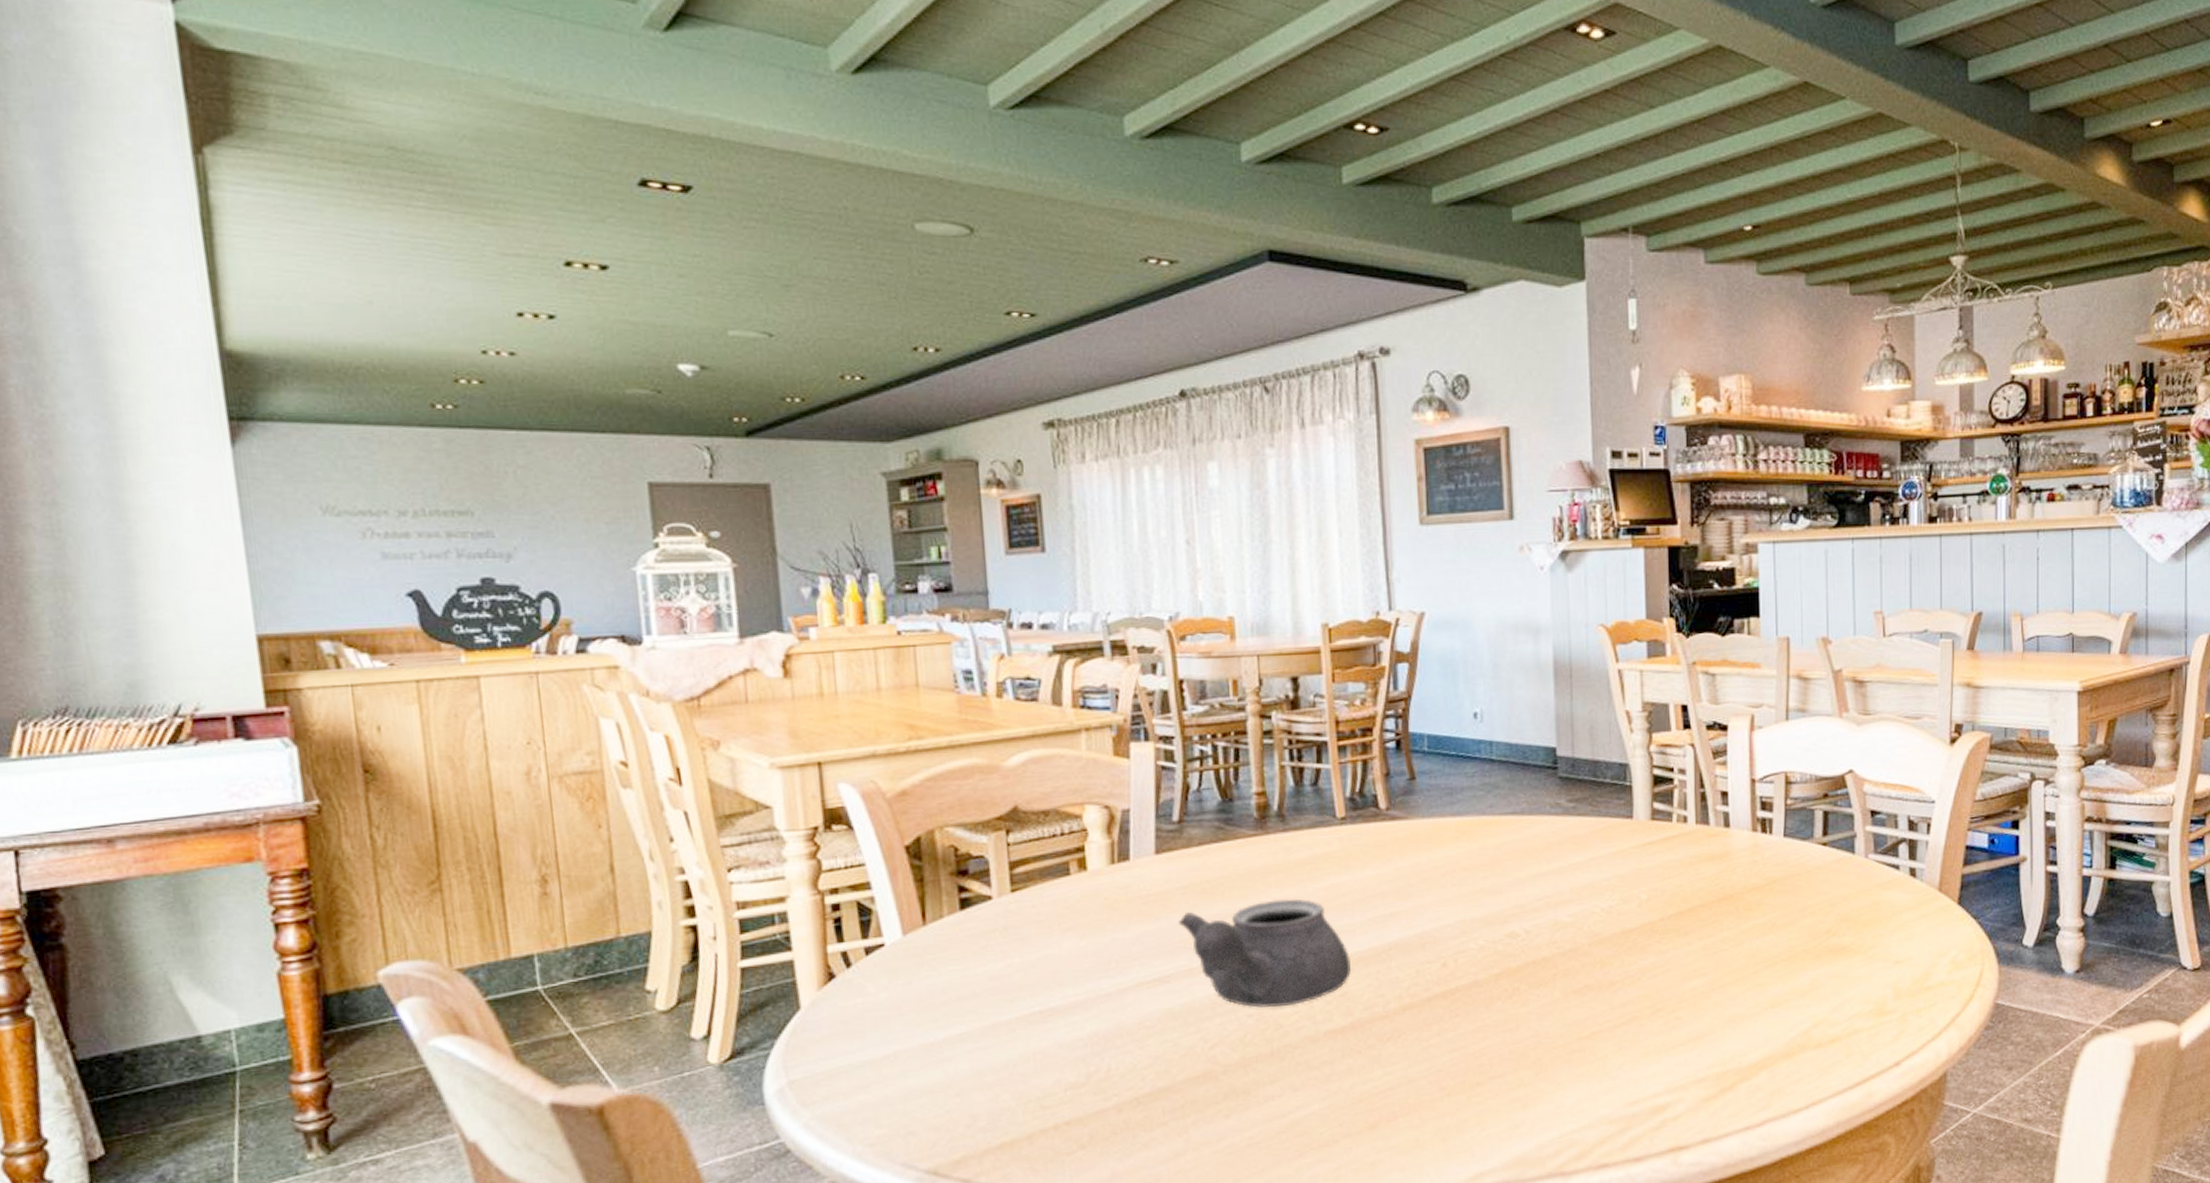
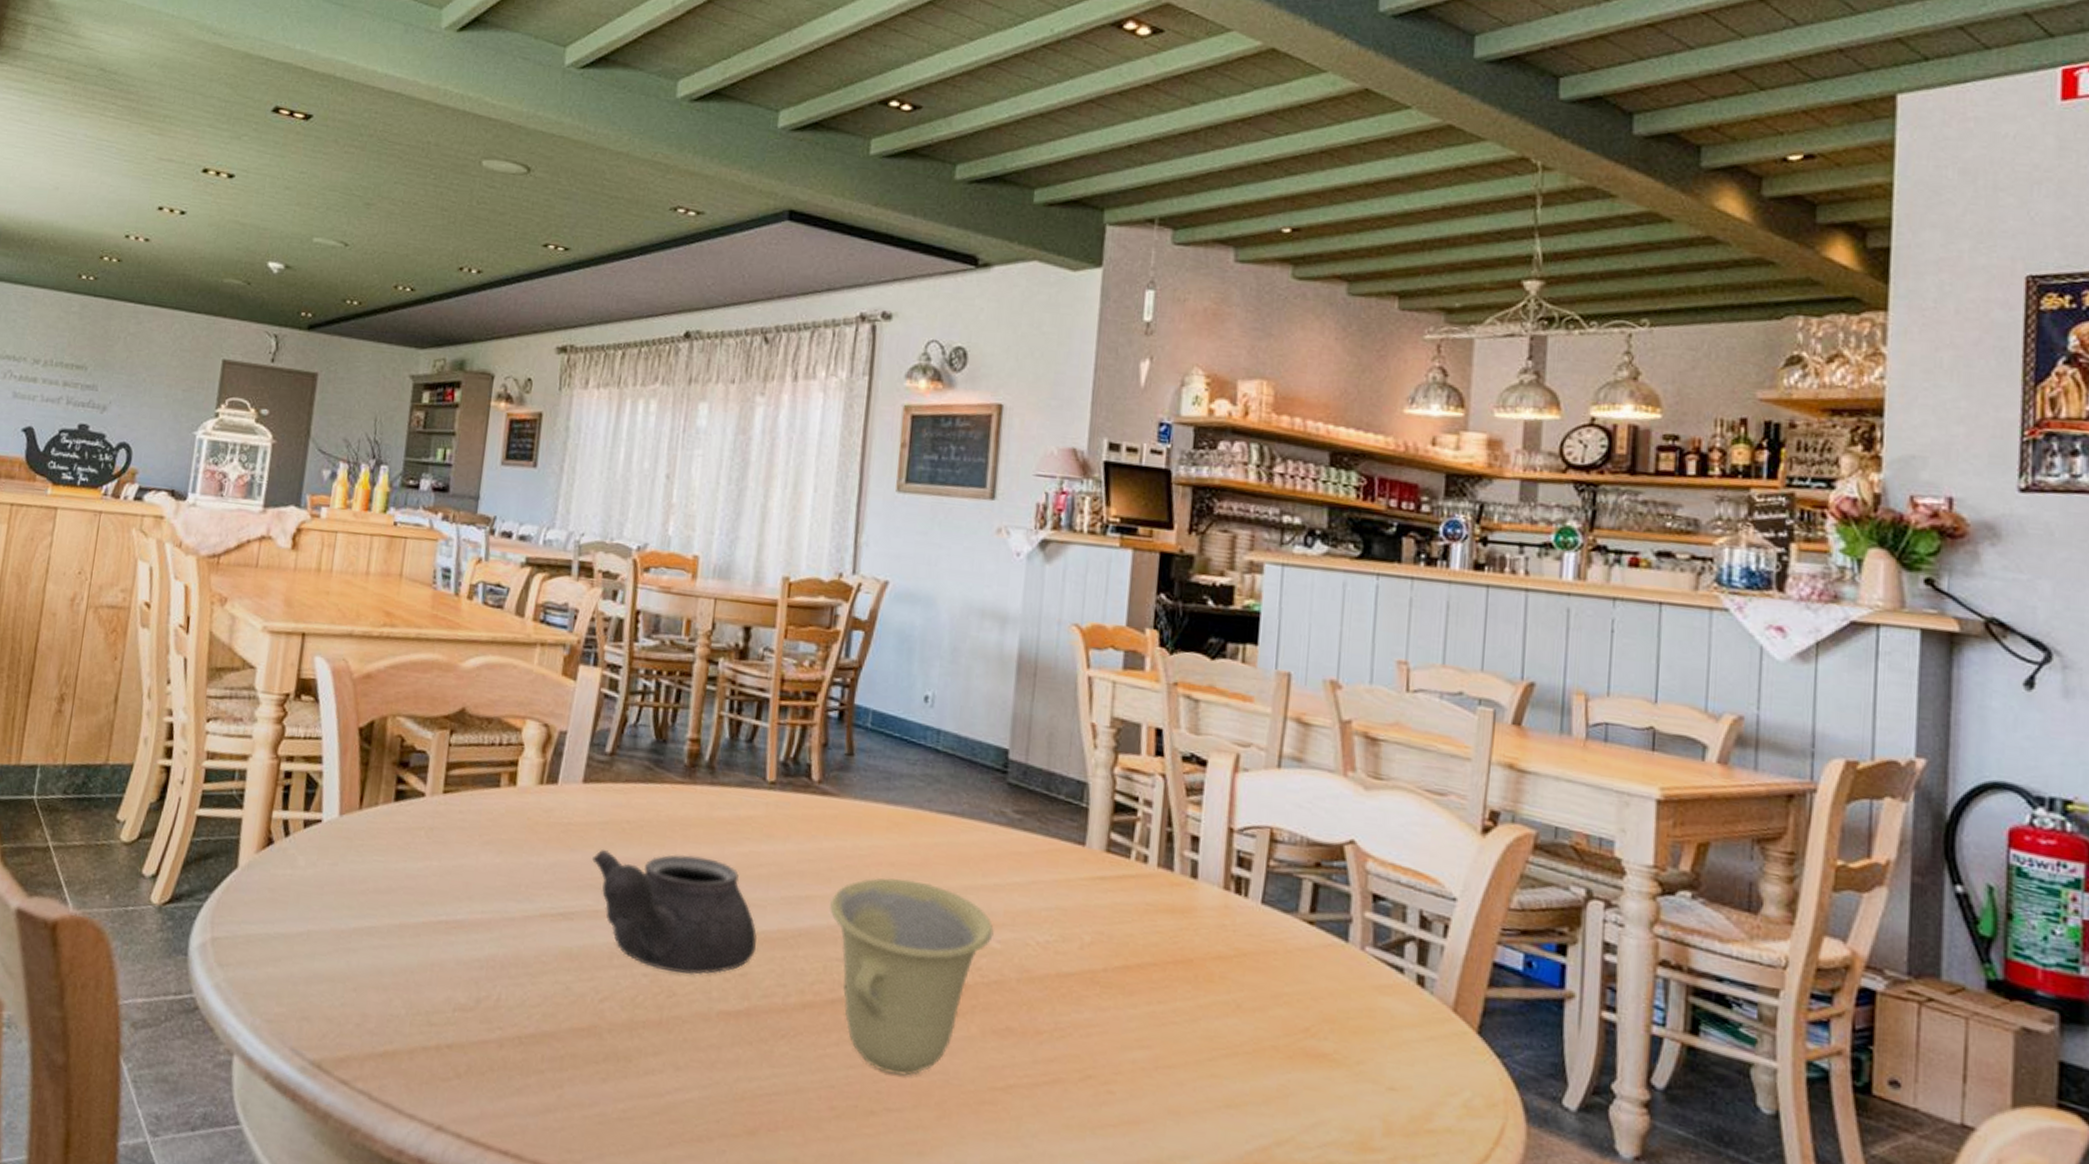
cup: none [1414,878,1563,1049] -> present [830,878,994,1076]

